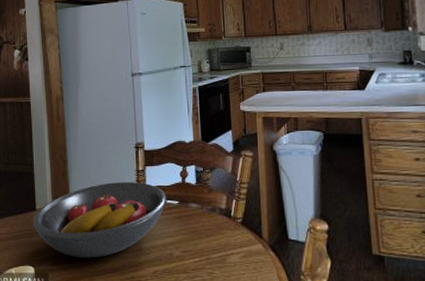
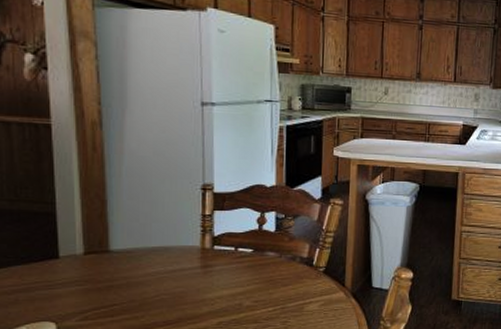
fruit bowl: present [32,182,167,258] -> none [53,227,239,312]

